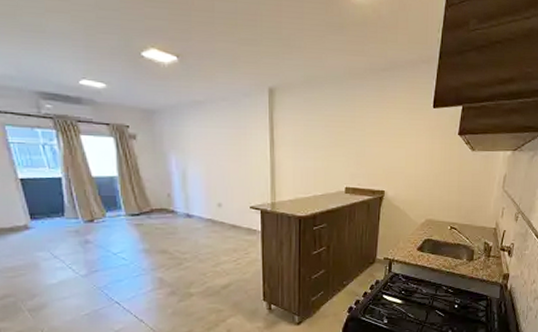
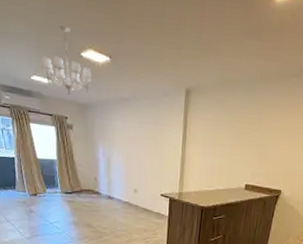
chandelier: none [92,22,156,100] -> present [42,25,92,95]

